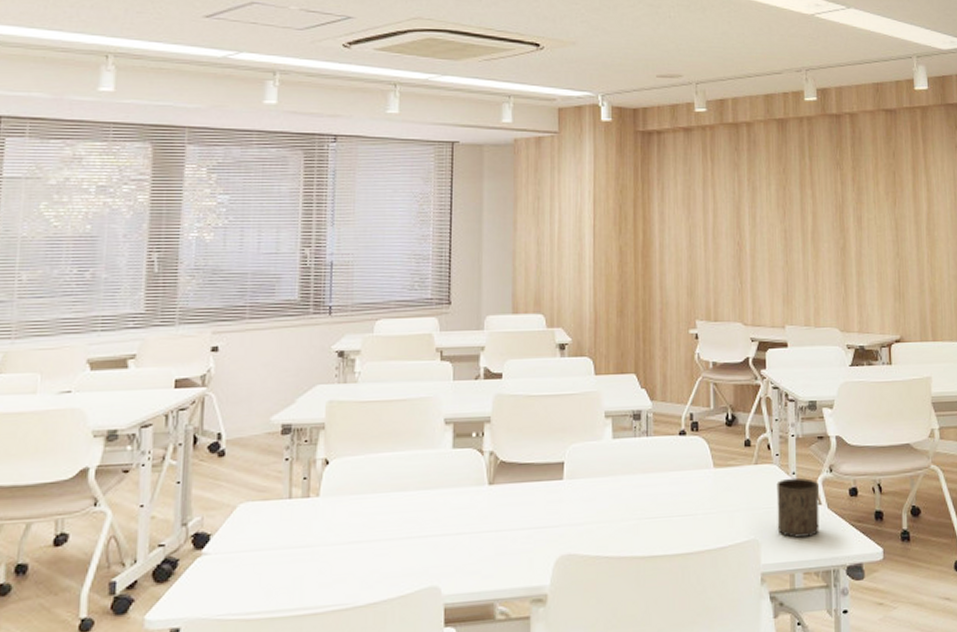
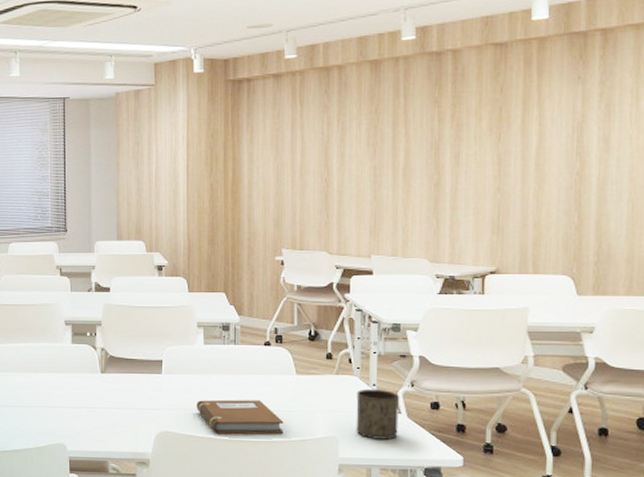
notebook: none [604,503,702,550] -> present [196,399,284,434]

